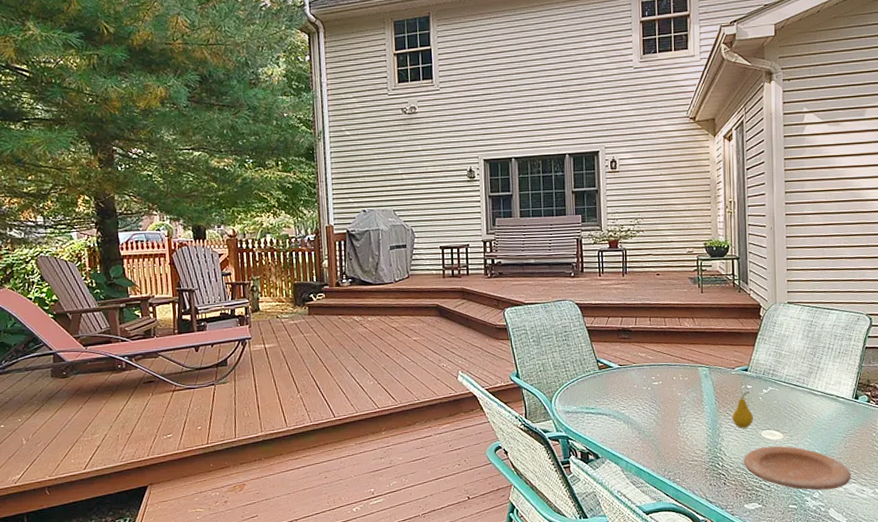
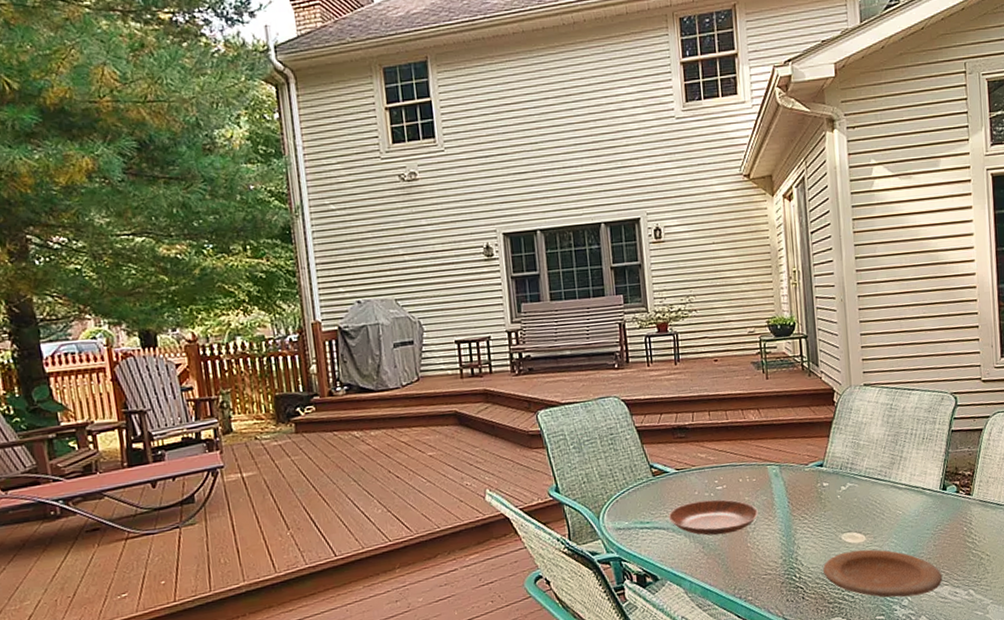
bowl: none [610,393,688,424] -> present [668,499,758,536]
fruit: present [732,392,754,429] -> none [808,490,833,533]

